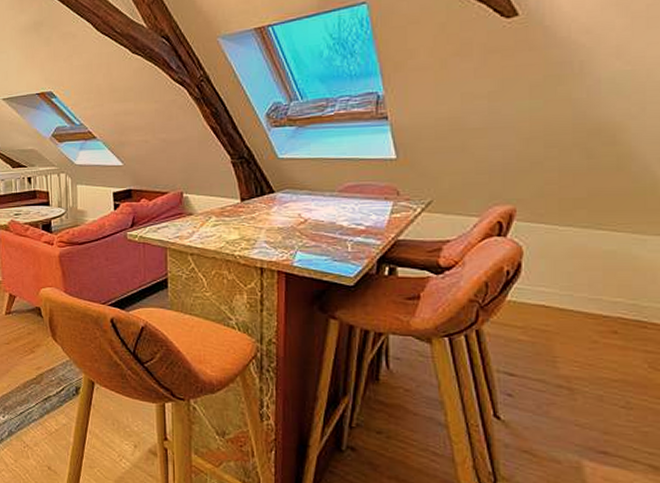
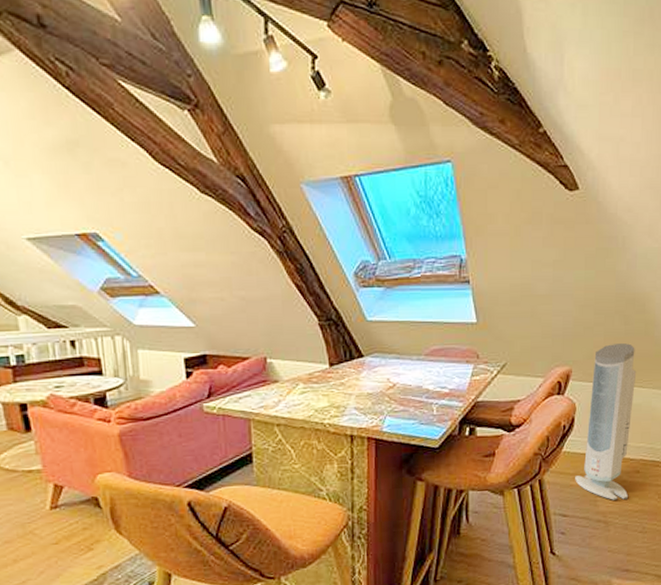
air purifier: none [524,180,608,364] -> present [575,343,637,500]

